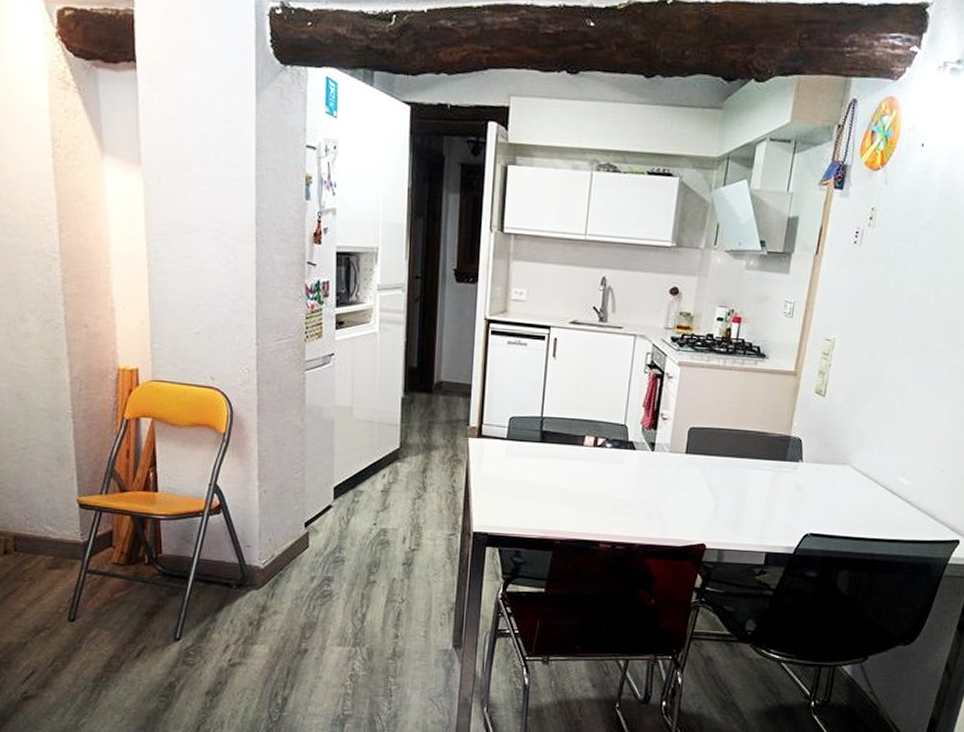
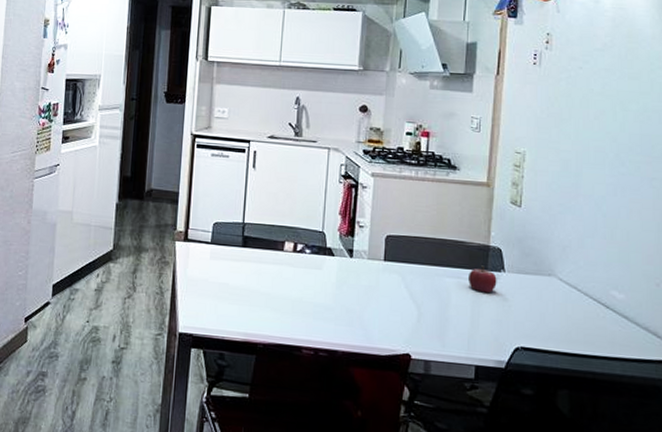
fruit: none [767,456,795,483] -> present [469,265,497,293]

